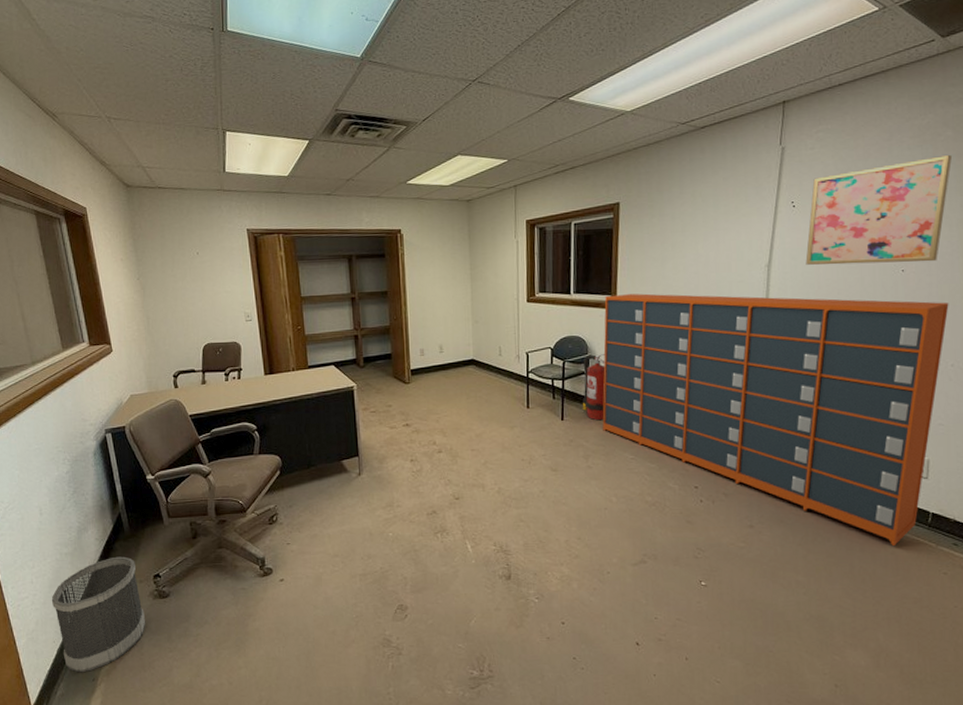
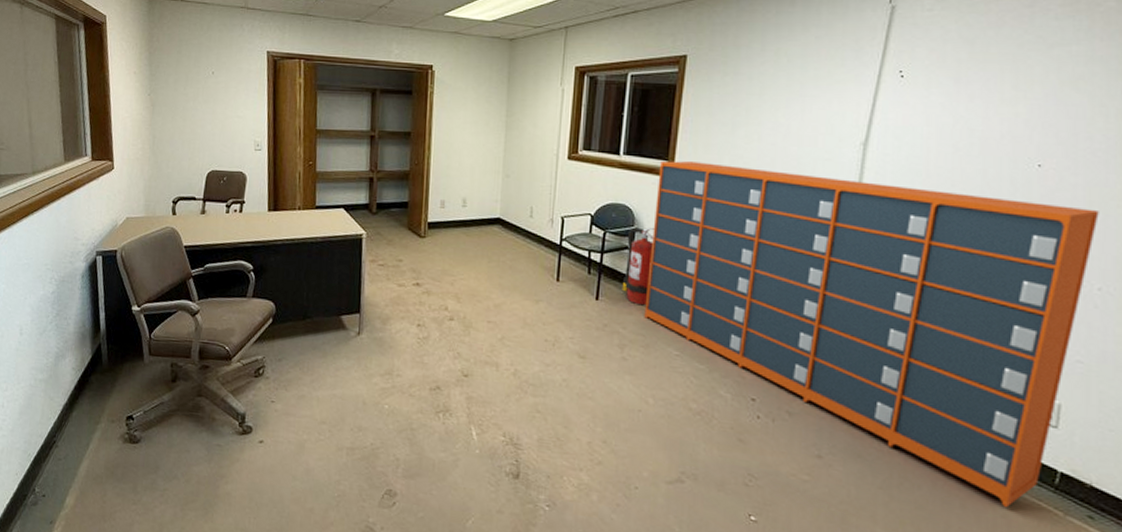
wastebasket: present [51,556,146,673] -> none [19,390,113,513]
wall art: present [805,154,953,265] -> none [912,29,1115,158]

